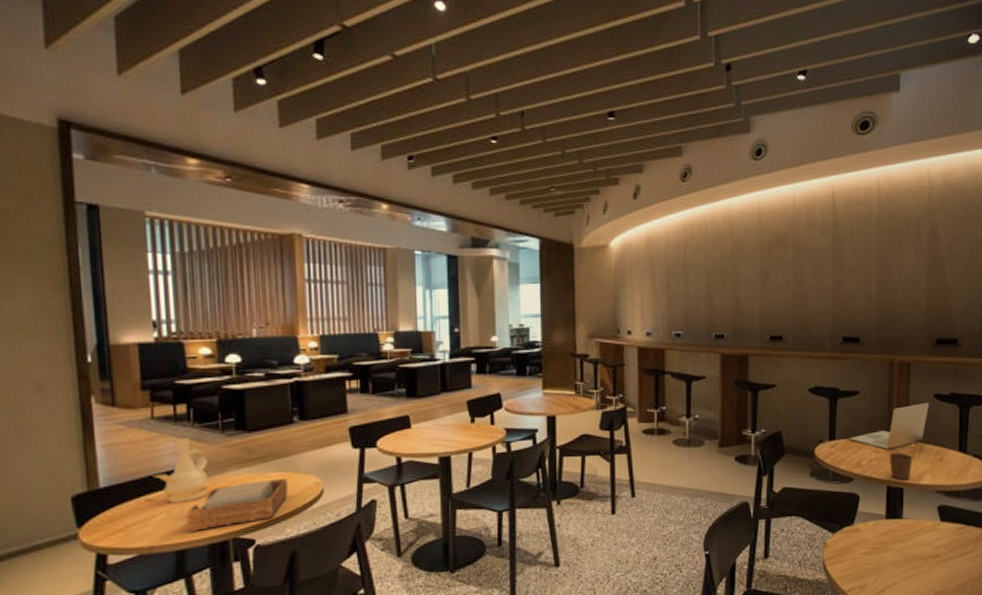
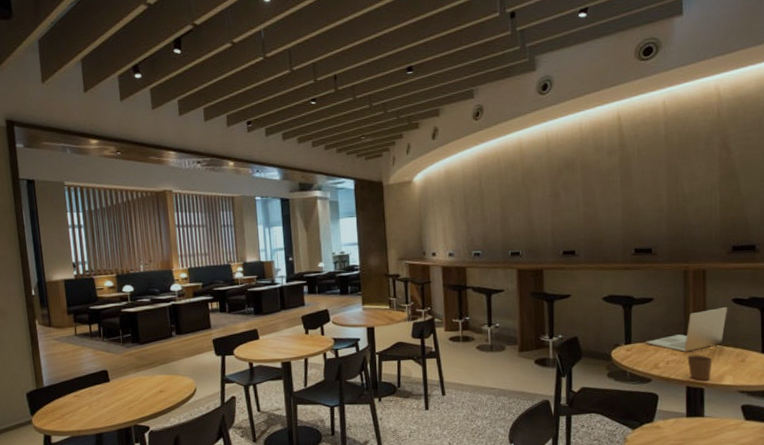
coffeepot: present [152,437,211,503] -> none [78,348,117,398]
napkin holder: present [187,479,288,531] -> none [102,380,171,419]

